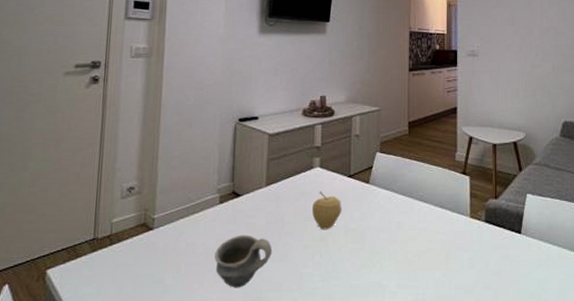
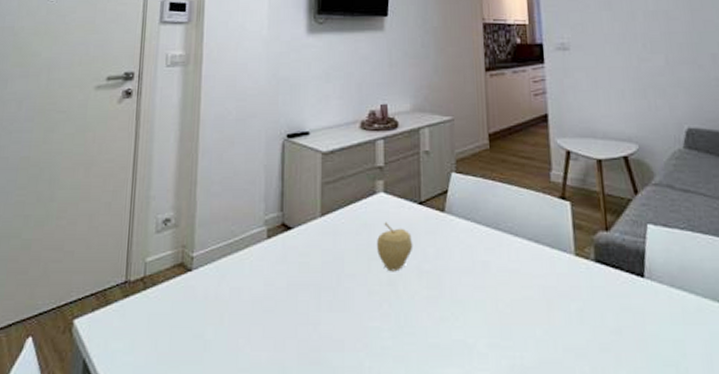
cup: present [215,234,273,288] -> none [263,277,331,346]

